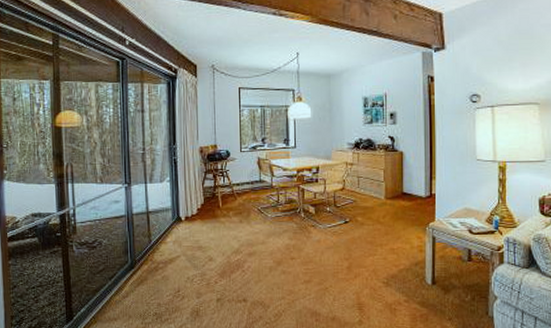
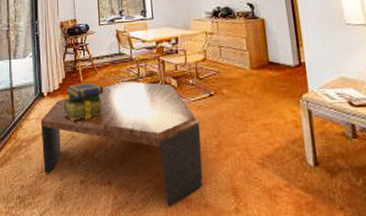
coffee table: none [178,207,334,320] -> present [40,81,203,207]
stack of books: none [202,208,243,244] -> present [64,82,104,121]

